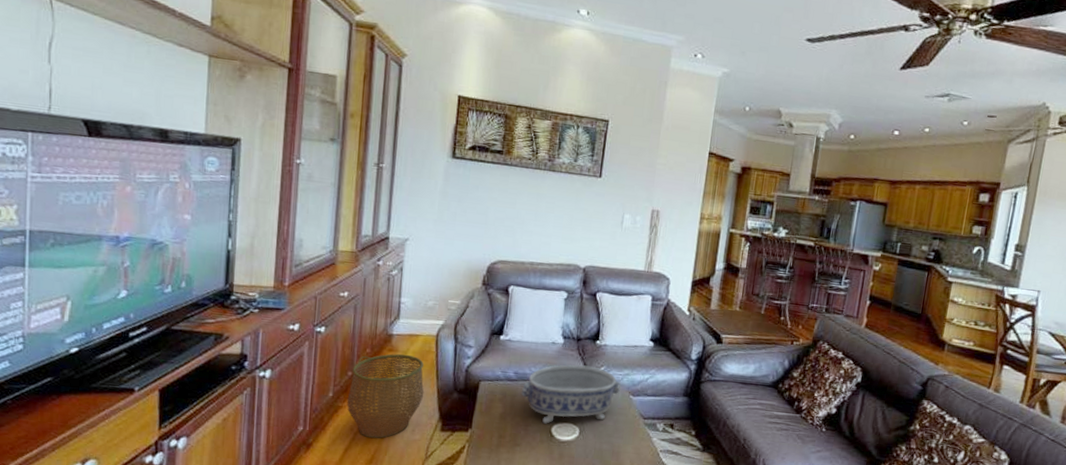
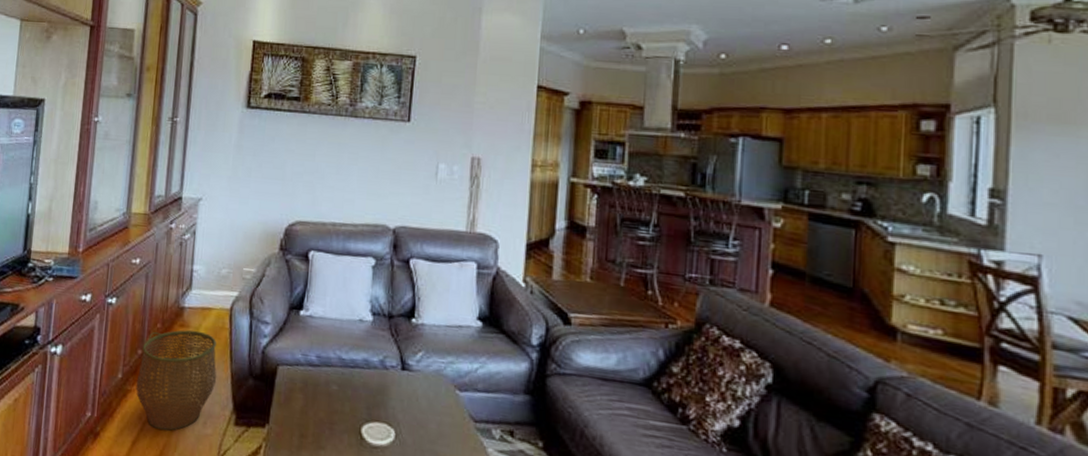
decorative bowl: present [521,364,620,424] -> none [324,348,443,423]

